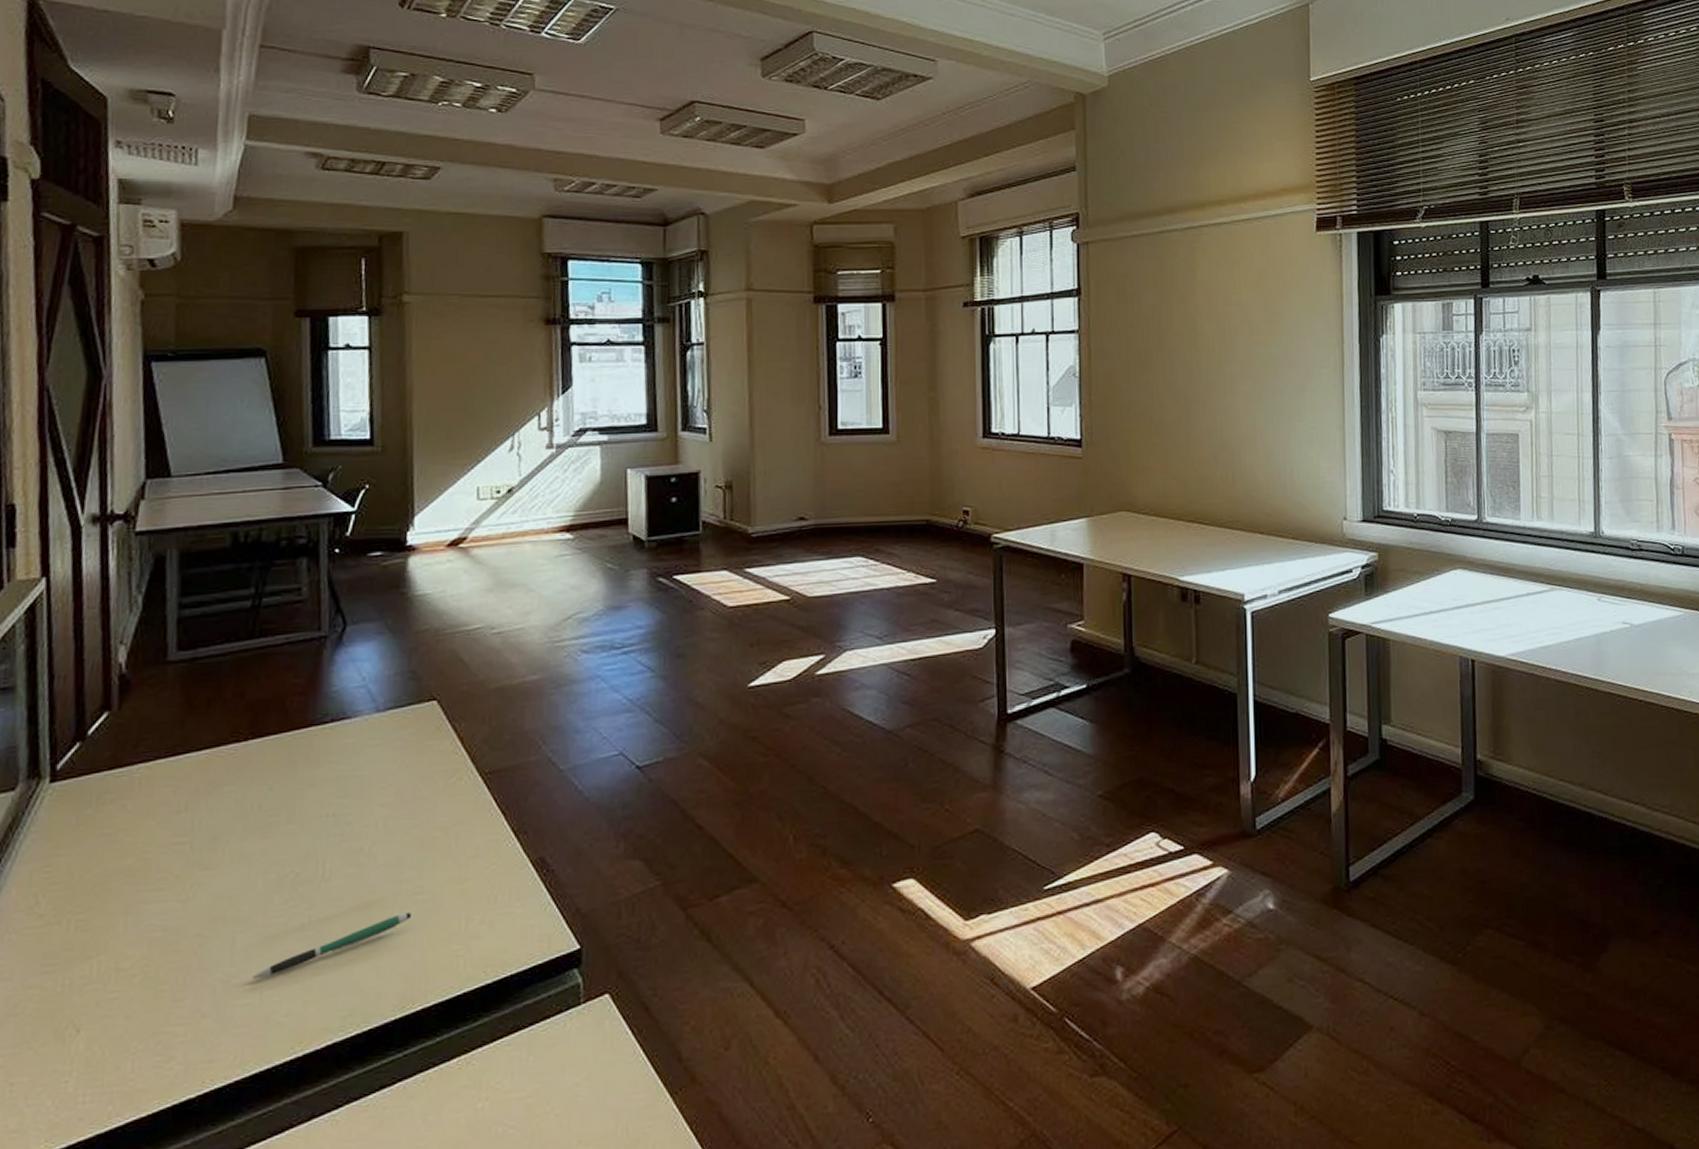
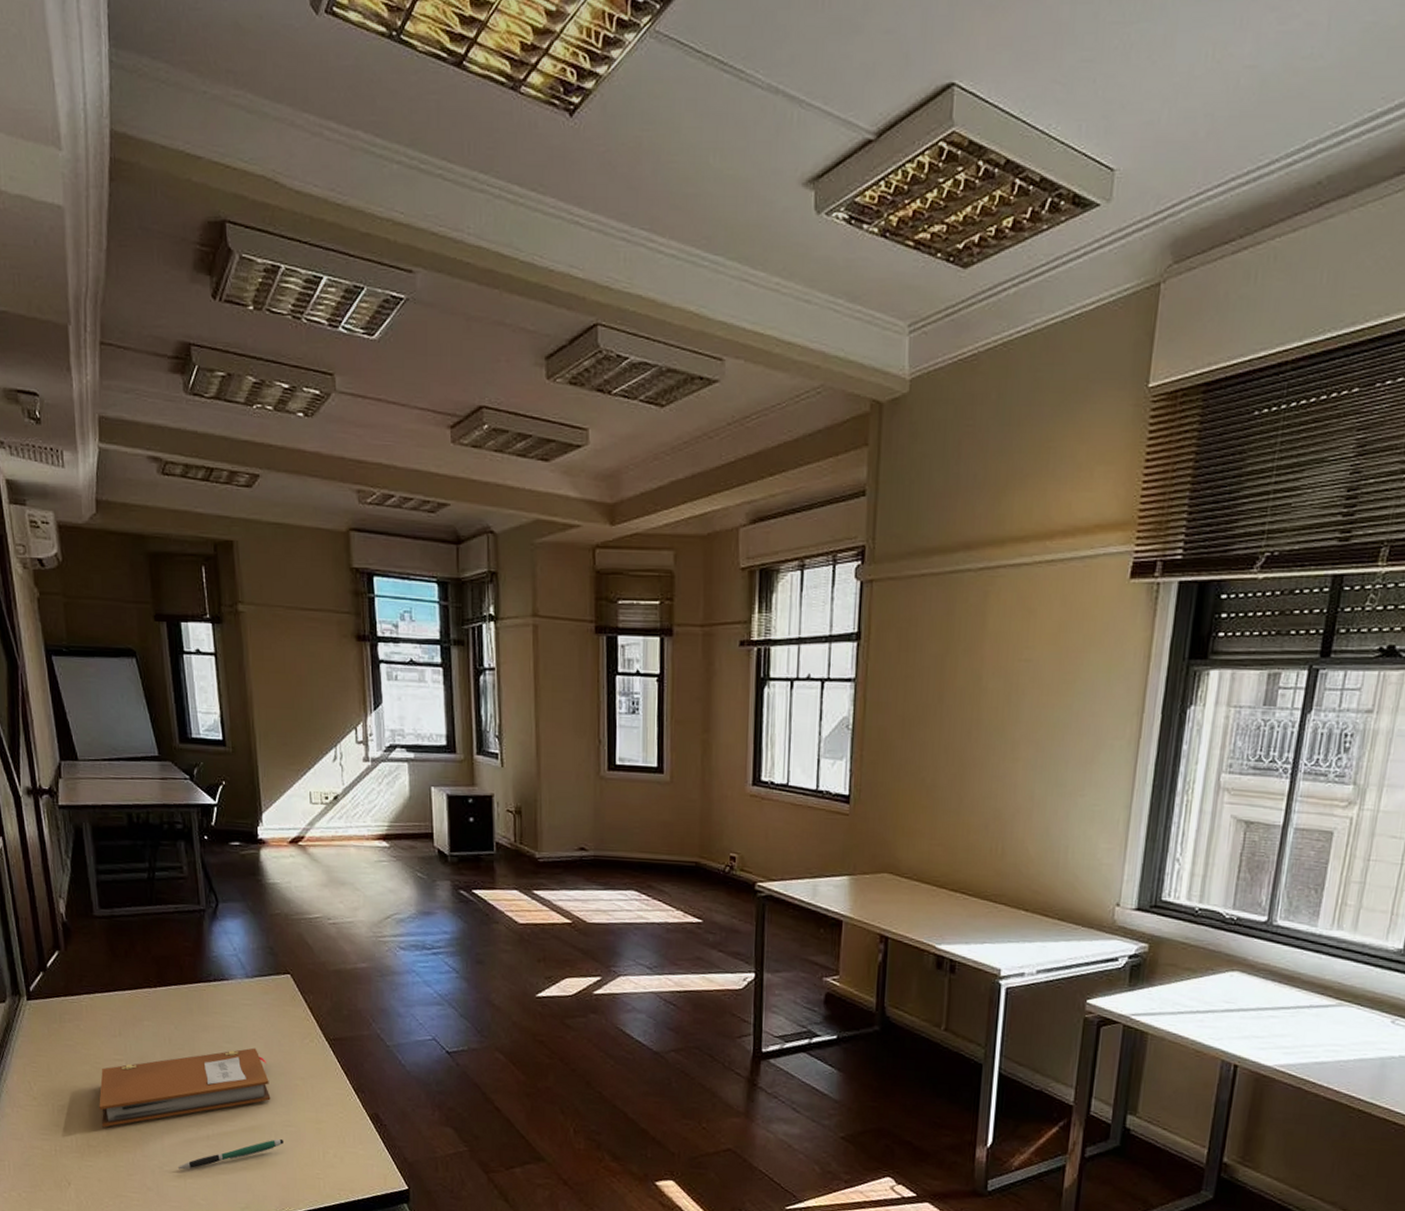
notebook: none [141,798,398,940] -> present [99,1048,271,1127]

